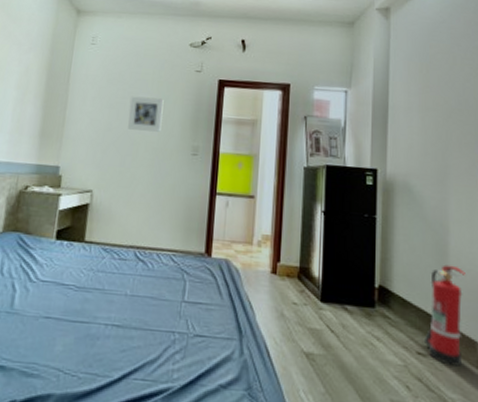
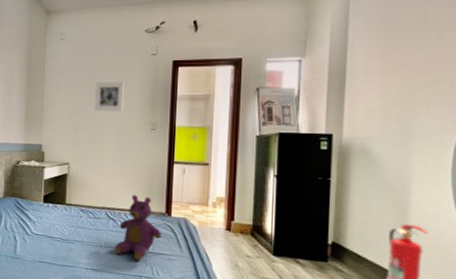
teddy bear: none [142,230,200,313] -> present [114,194,161,261]

